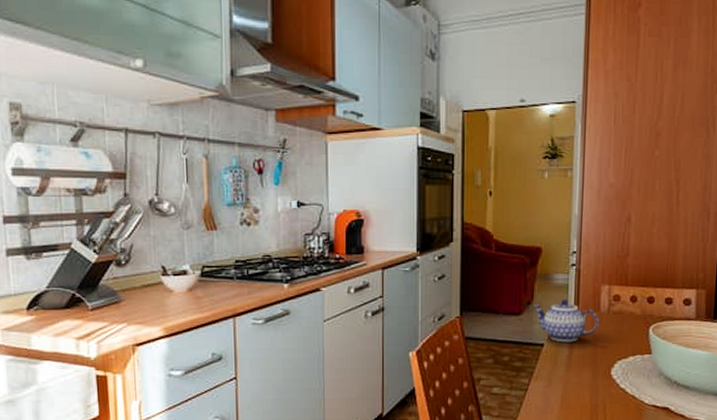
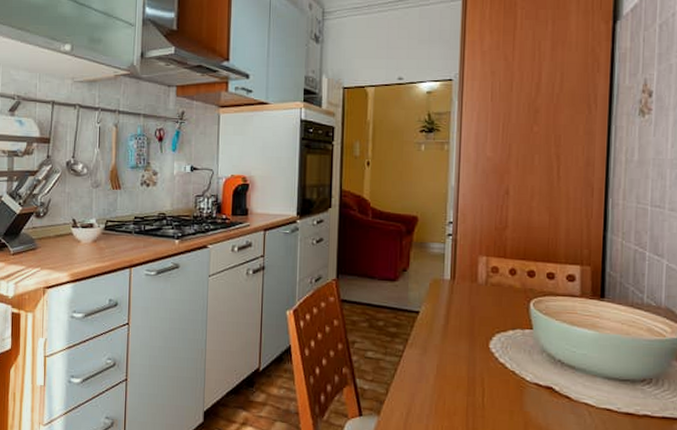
teapot: present [532,299,599,343] -> none [408,268,476,312]

